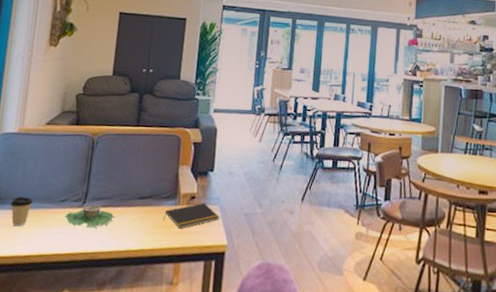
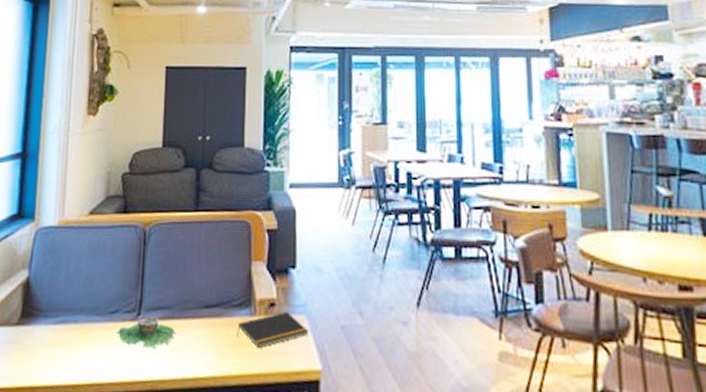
coffee cup: present [10,197,33,227] -> none [53,308,79,347]

